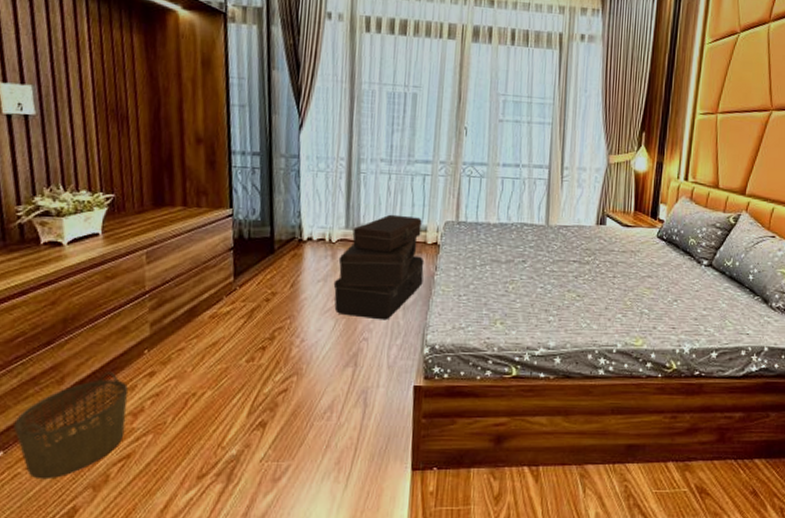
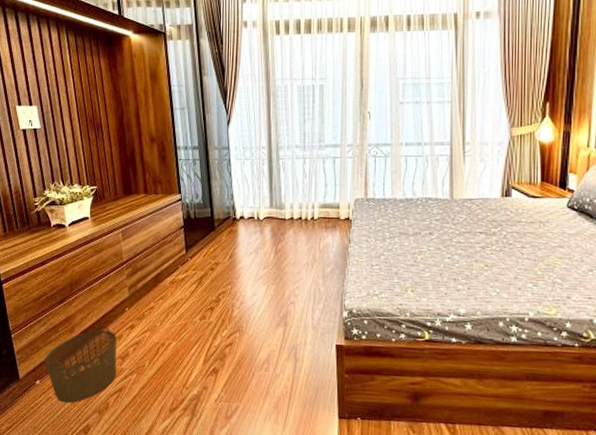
suitcase: present [333,214,425,320] -> none [263,194,339,287]

